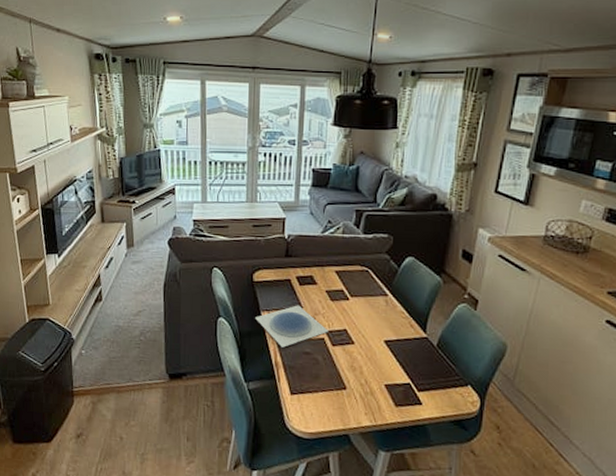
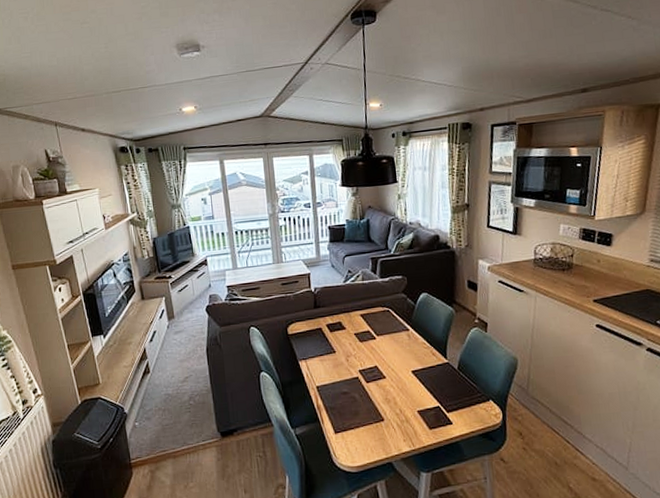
plate: present [255,305,329,348] -> none [294,350,362,391]

